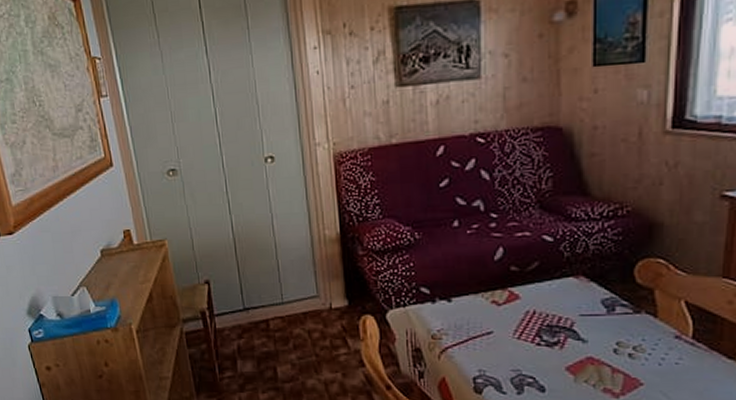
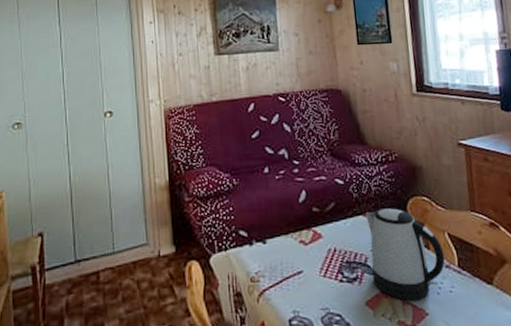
kettle: none [578,270,676,370] -> present [366,208,445,301]

